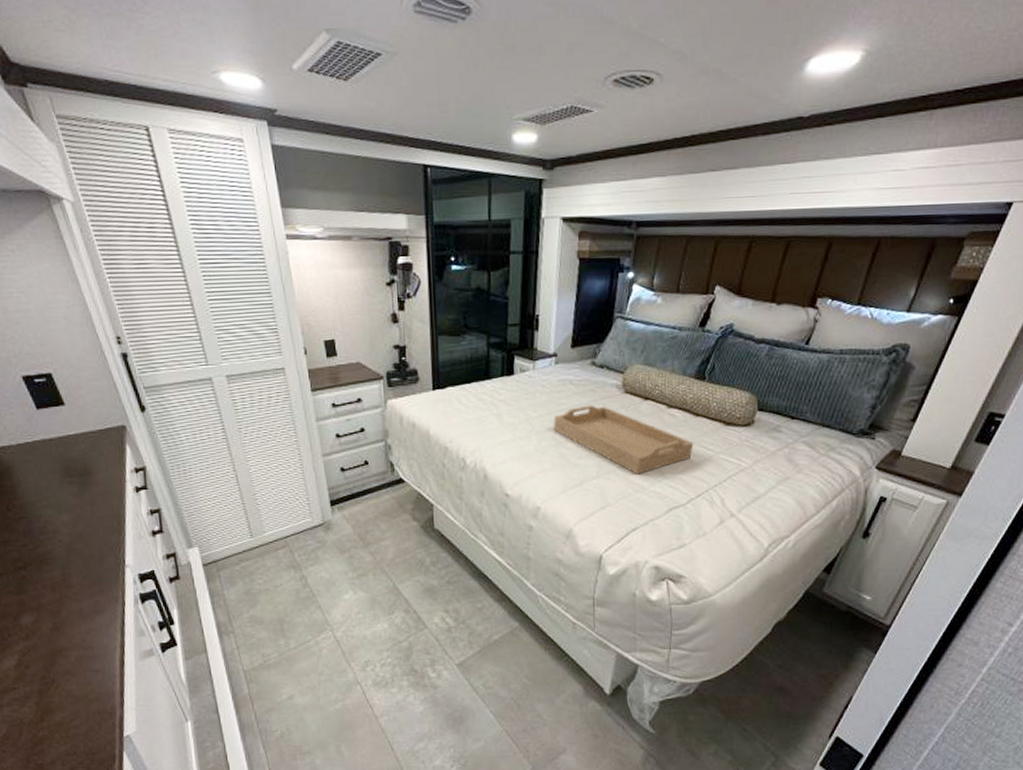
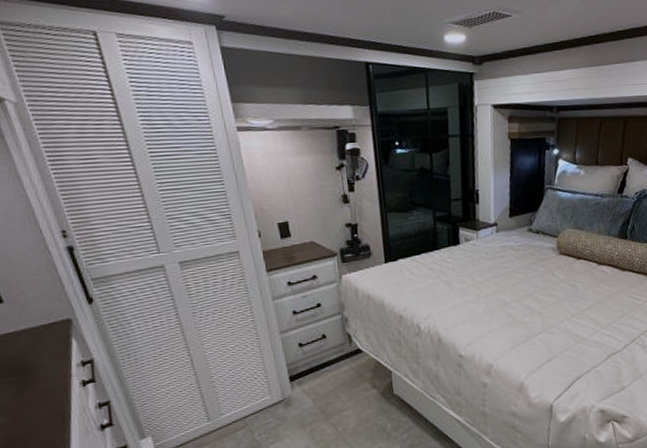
serving tray: present [553,405,694,475] -> none [498,267,624,327]

